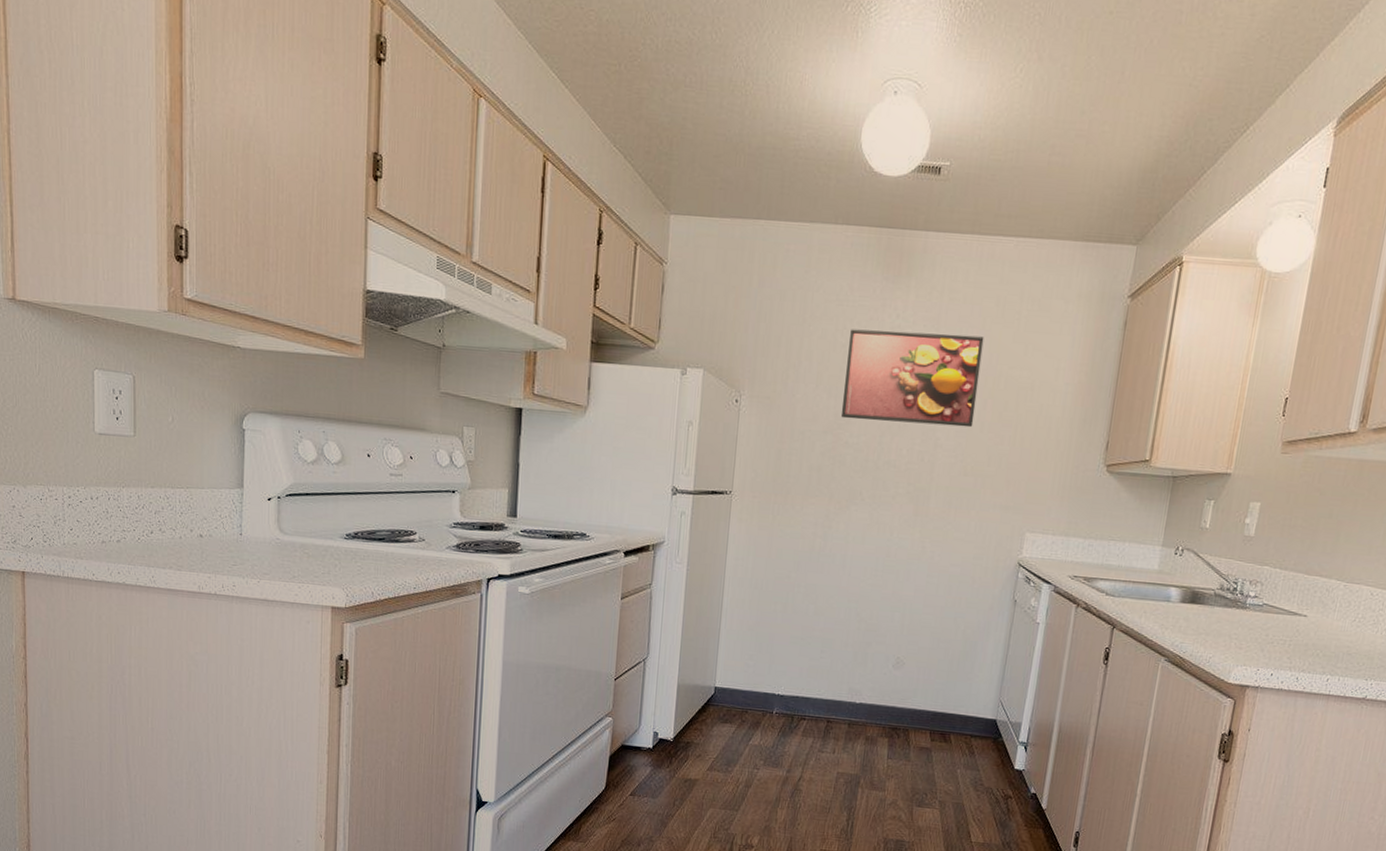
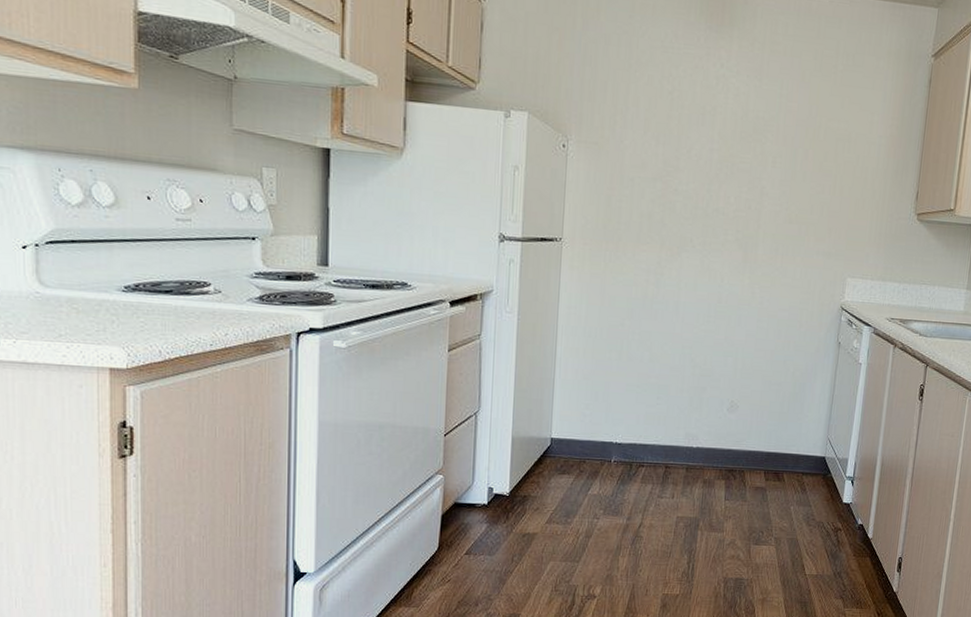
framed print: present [841,329,984,428] -> none [669,76,804,177]

